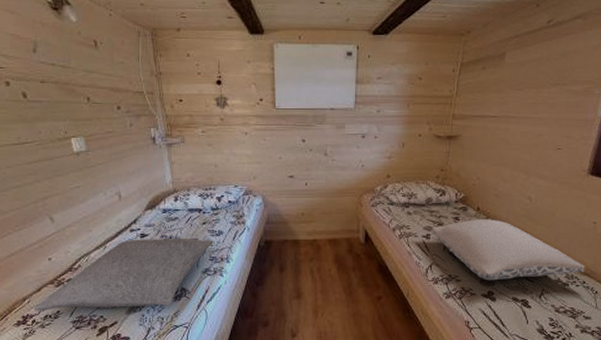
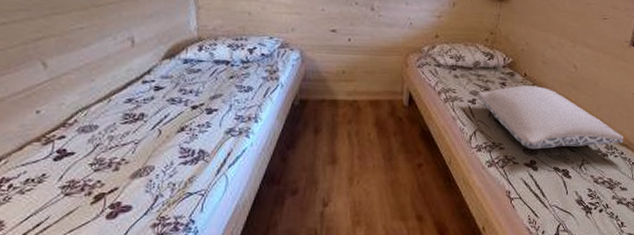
pillow: present [34,237,214,311] -> none [12,92,241,174]

